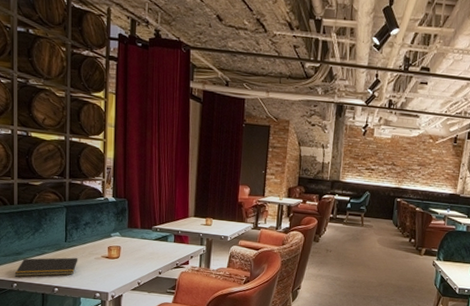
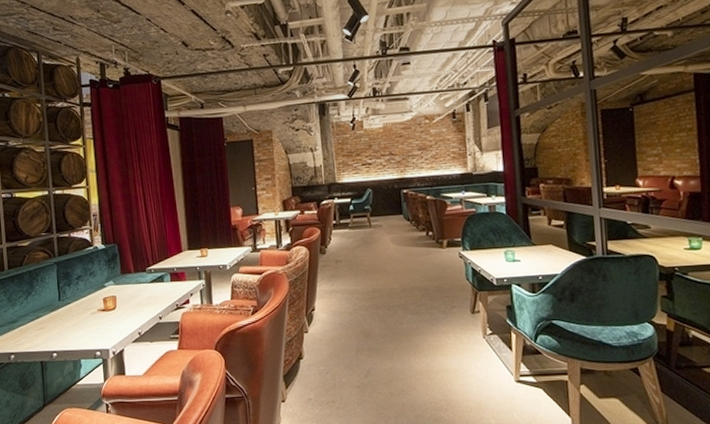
notepad: present [14,257,78,277] -> none [11,316,74,348]

